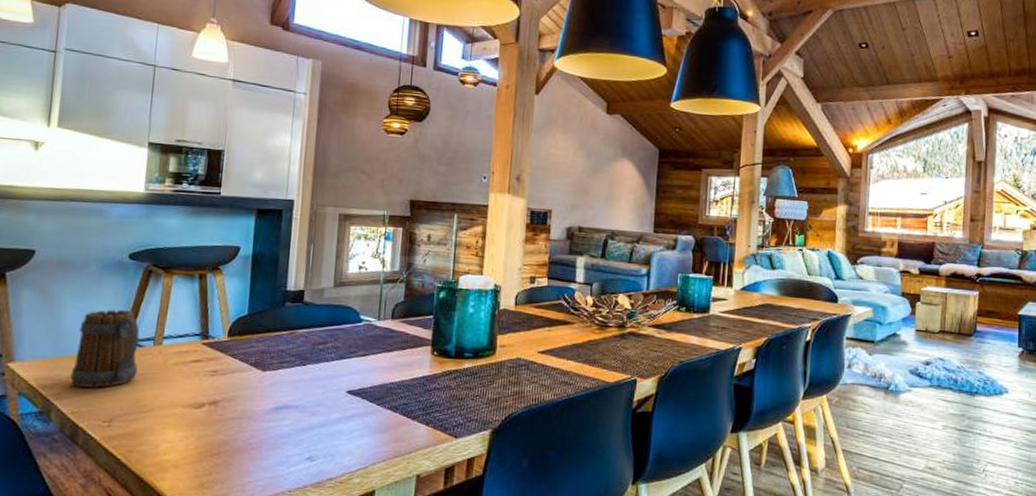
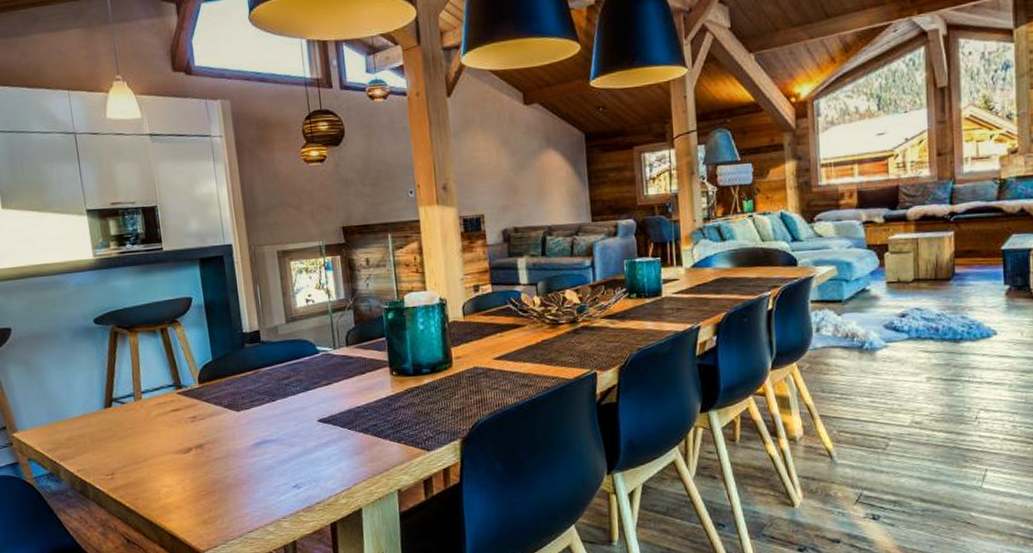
mug: present [70,309,140,389] -> none [66,372,126,447]

